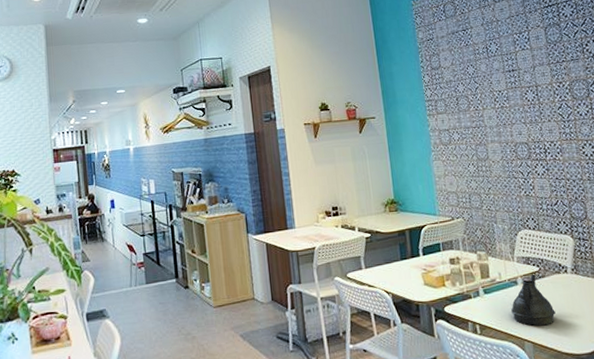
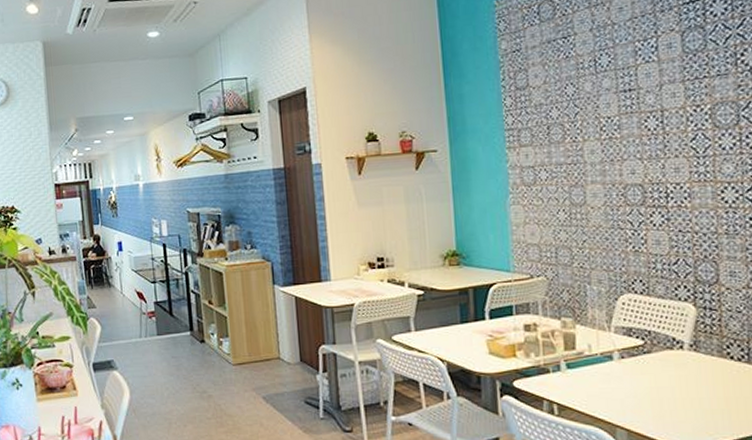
teapot: present [511,274,556,326] -> none [602,348,662,411]

